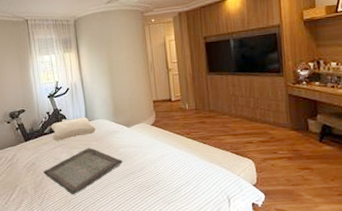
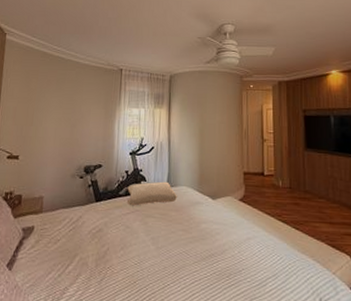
serving tray: present [43,147,123,195] -> none [110,217,202,275]

